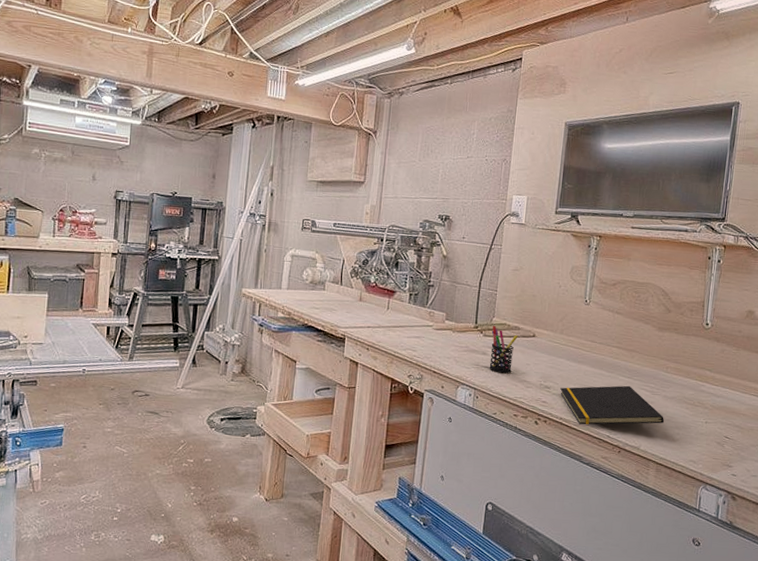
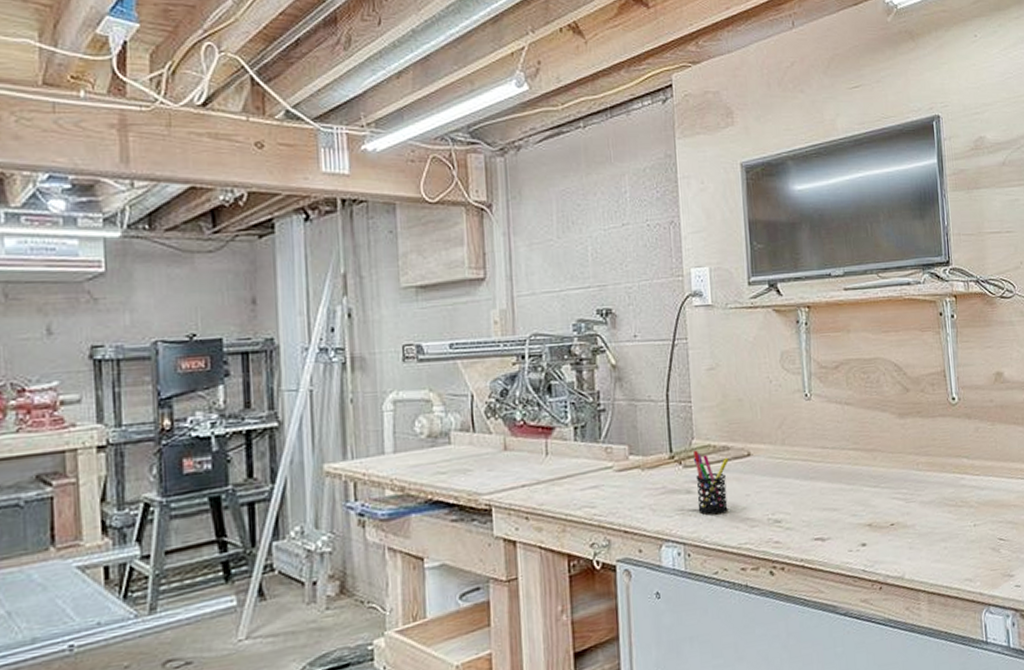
notepad: present [560,385,664,425] -> none [794,497,926,563]

